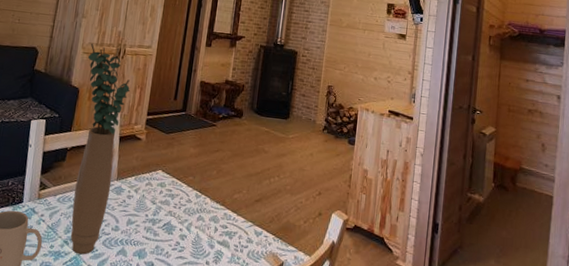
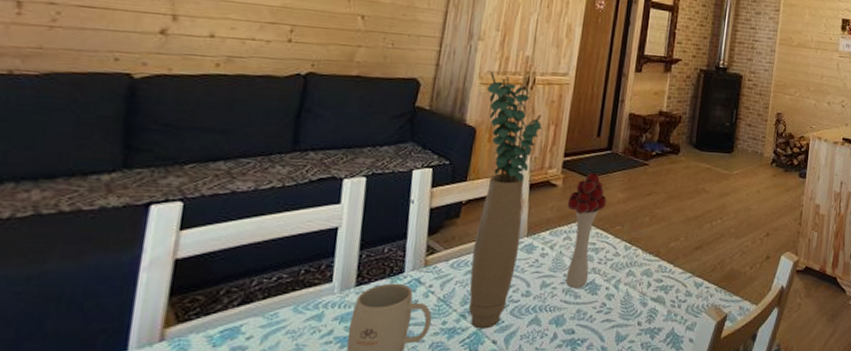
flower bouquet: none [147,130,182,227] -> present [565,172,607,288]

